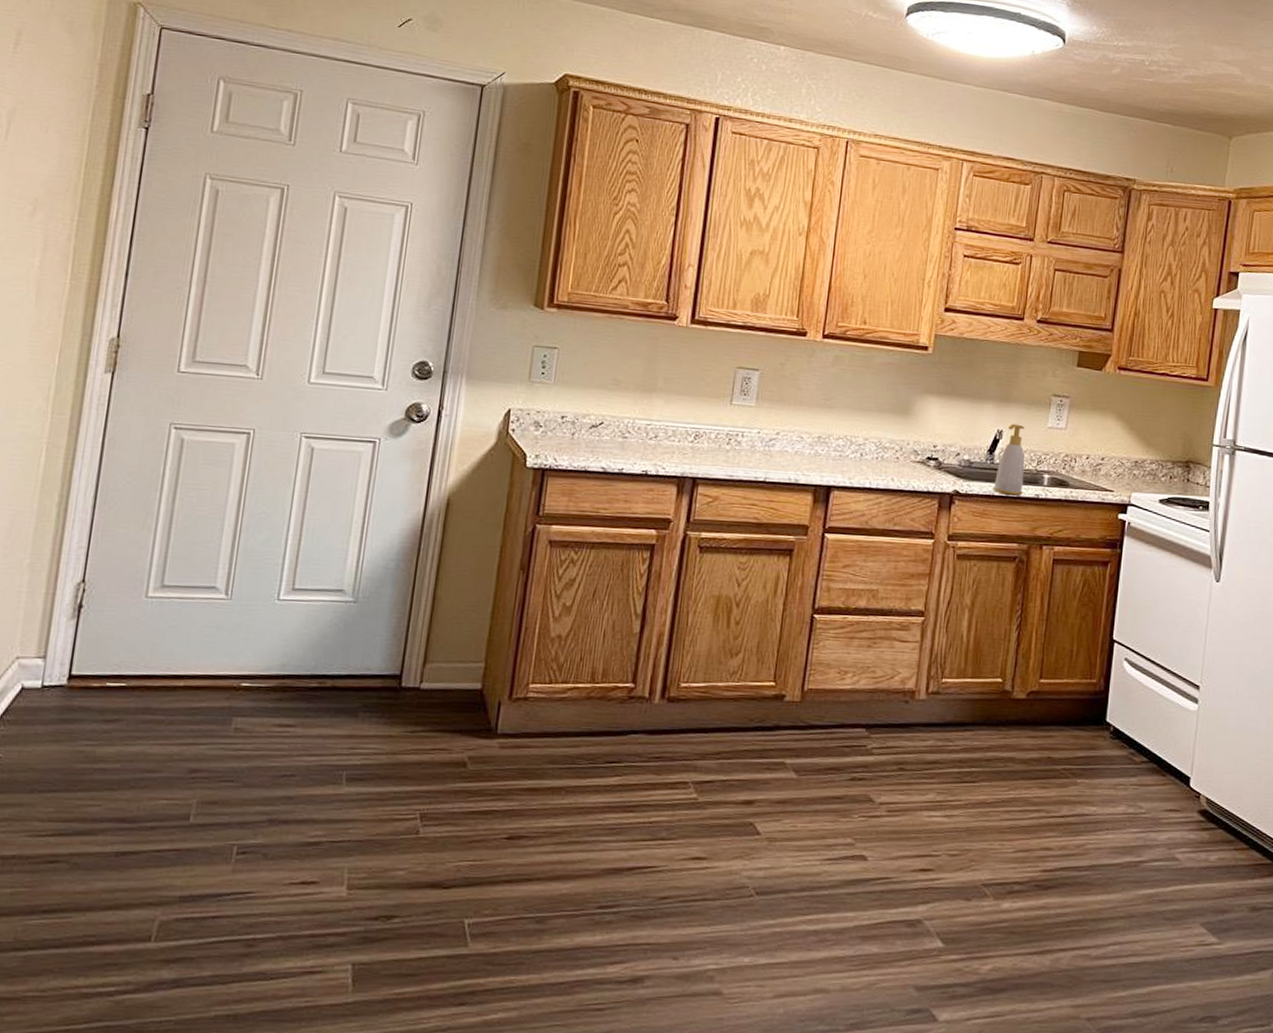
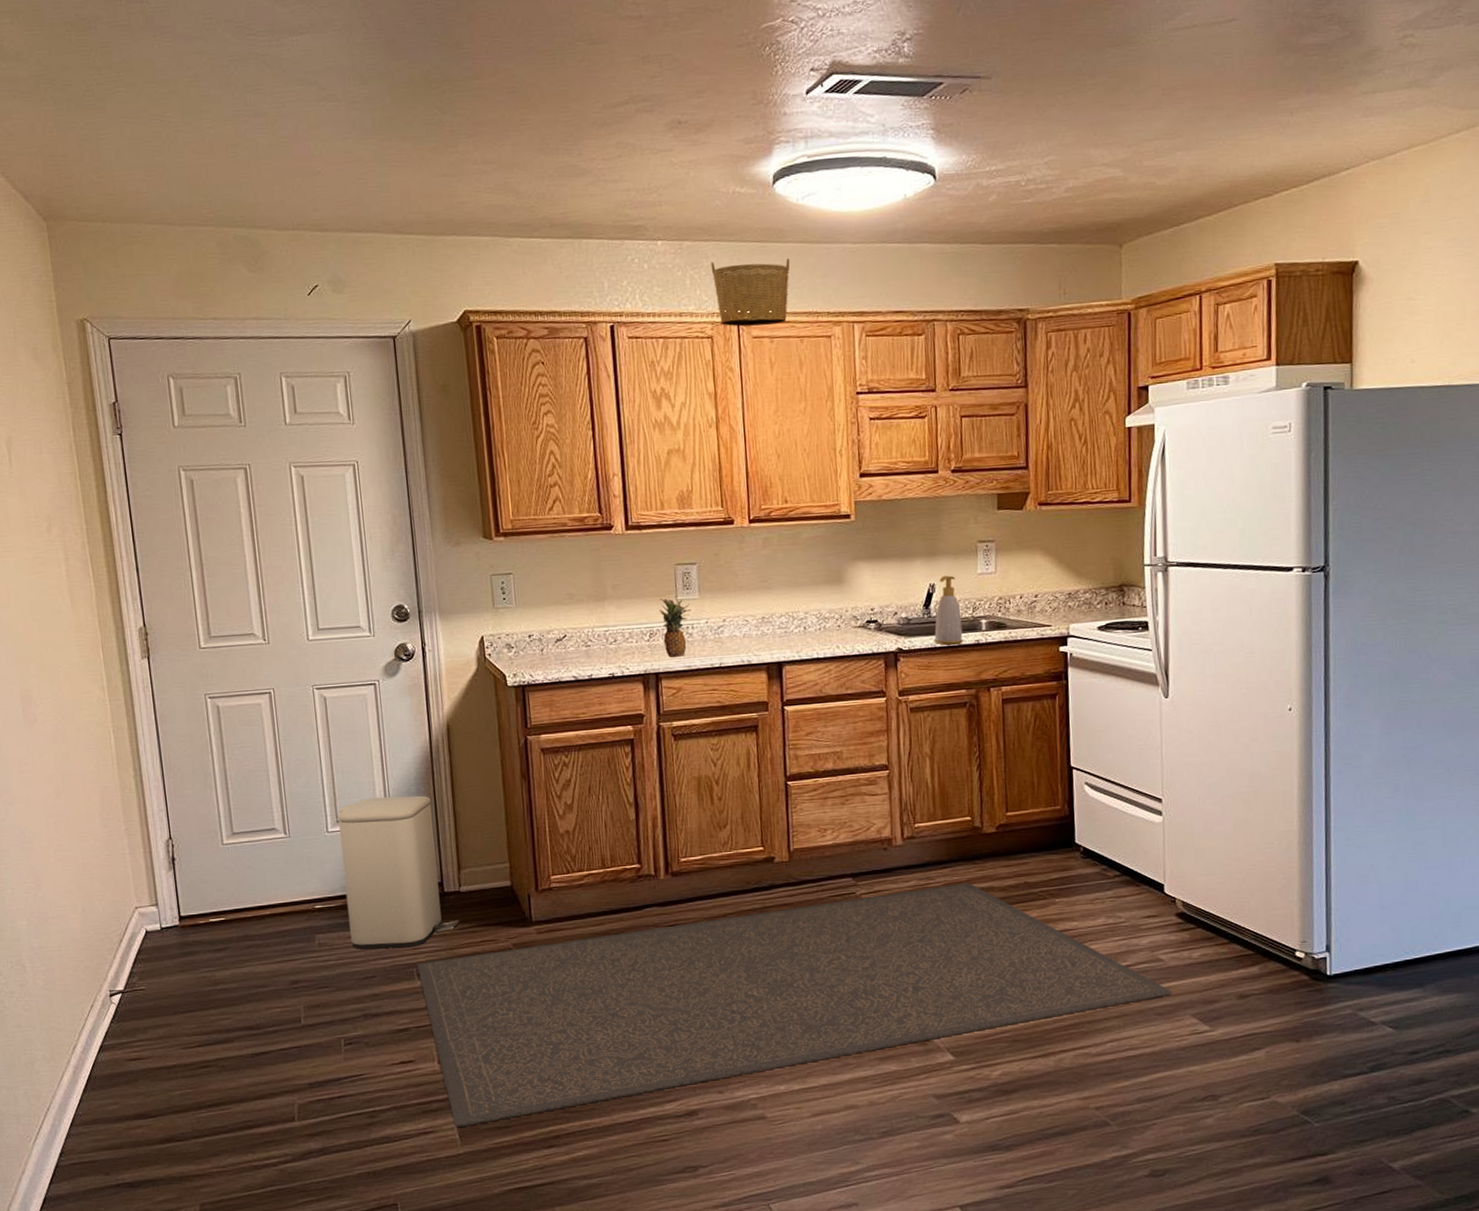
pedal bin: none [275,567,413,746] -> present [337,795,461,950]
rug: none [348,749,1184,970] -> present [417,882,1172,1127]
fruit: none [708,400,745,464] -> present [659,598,692,657]
basket: none [829,76,911,148] -> present [710,259,790,327]

